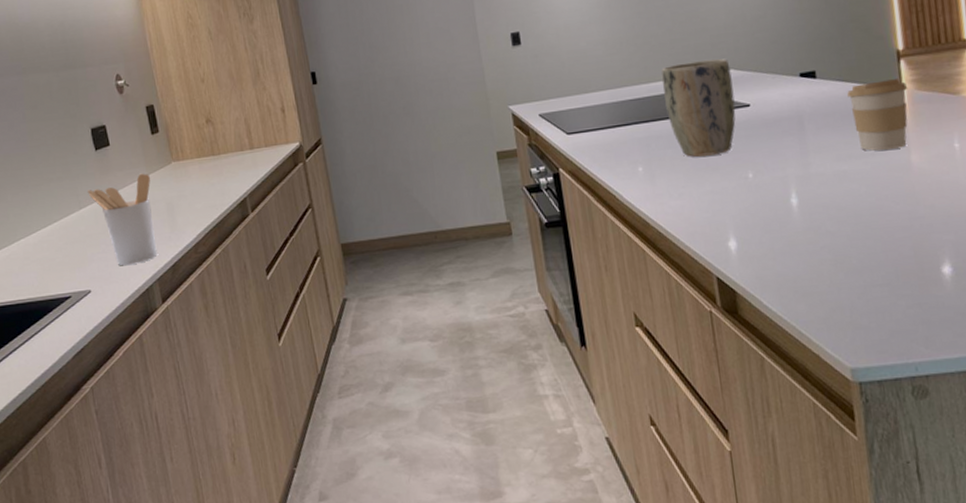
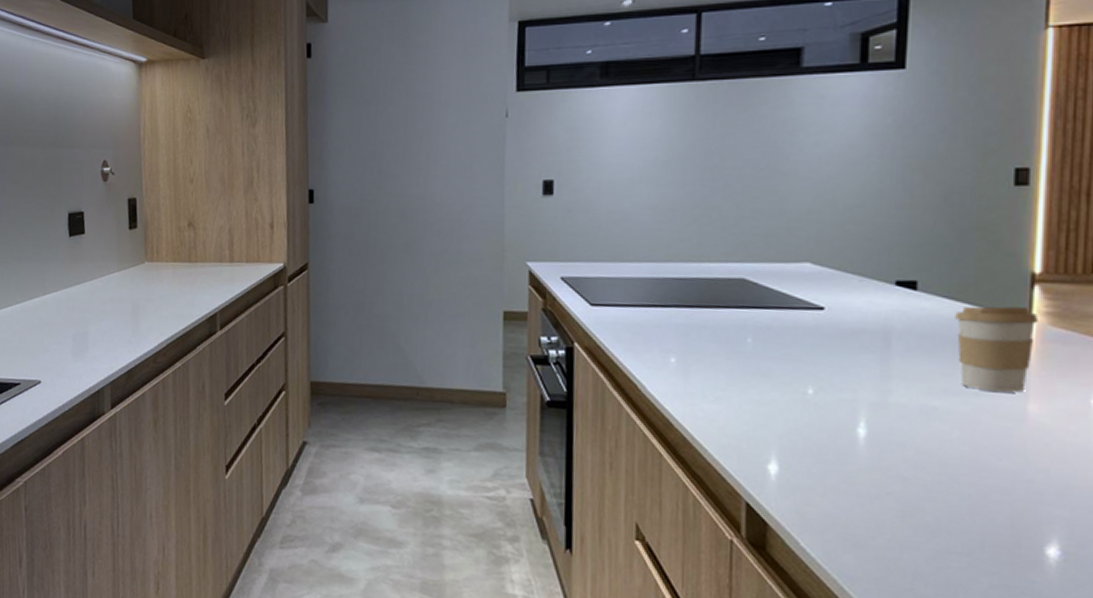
utensil holder: present [88,173,157,266] -> none [54,268,120,363]
plant pot: present [661,58,736,157] -> none [716,245,807,360]

